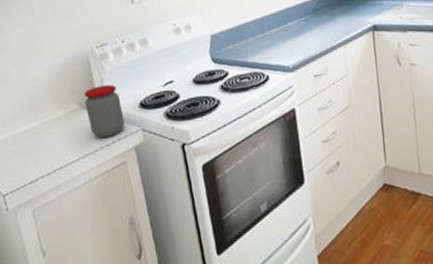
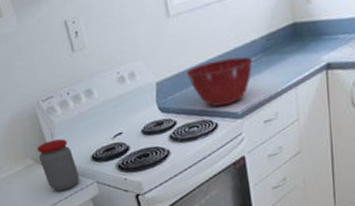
mixing bowl: none [241,15,304,60] -> present [186,56,253,107]

